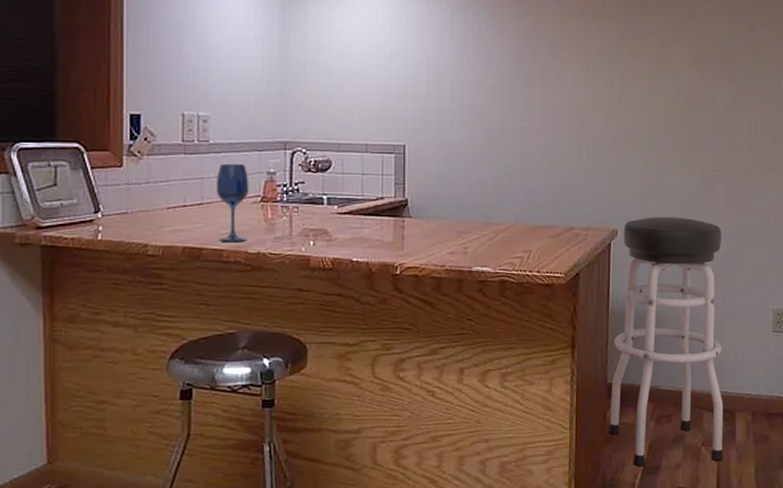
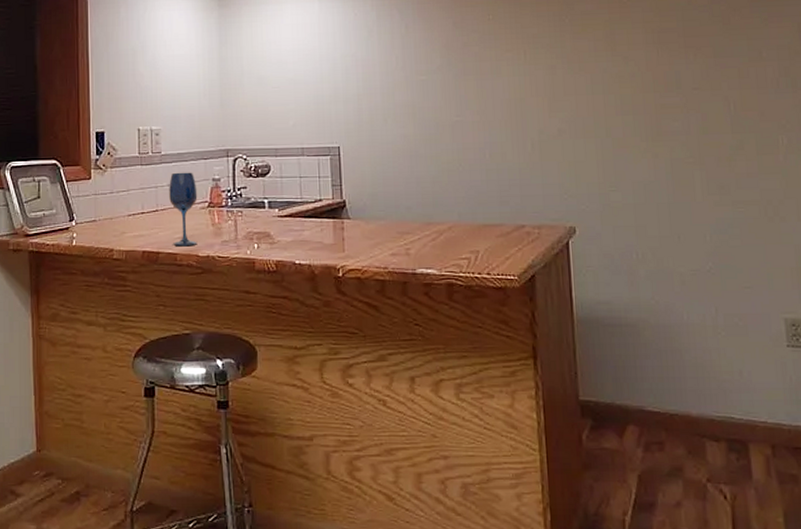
bar stool: present [608,217,724,466] -> none [582,211,738,503]

